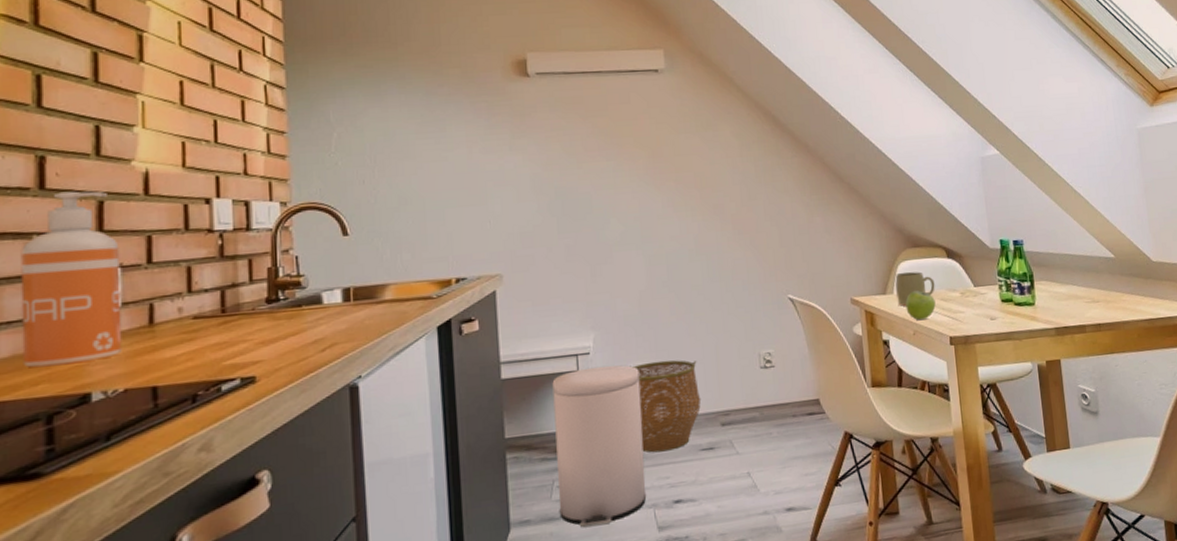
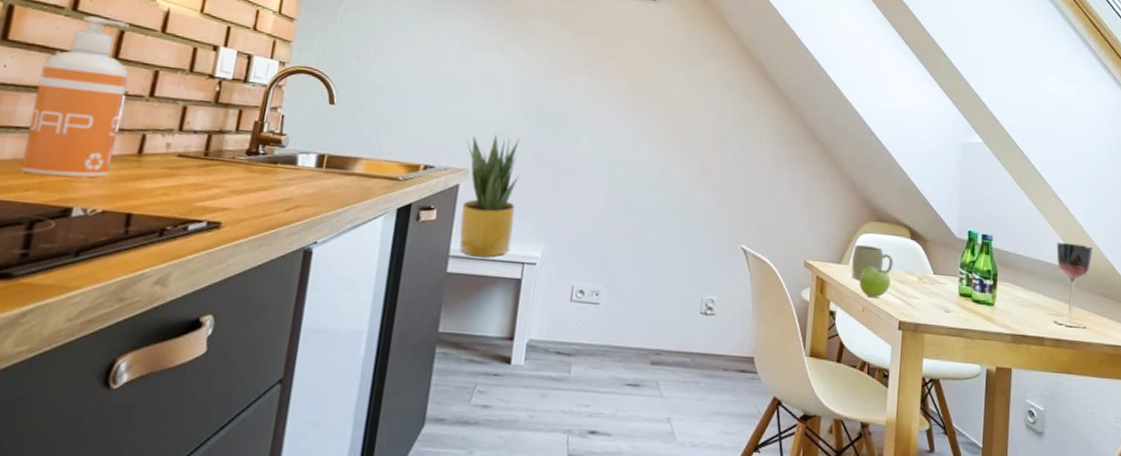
planter: none [494,234,560,359] -> present [459,135,521,258]
pedal bin: present [552,365,647,528] -> none [475,278,581,441]
basket: present [633,360,702,453] -> none [568,284,639,379]
wineglass: none [1083,232,1122,311] -> present [1053,242,1092,329]

